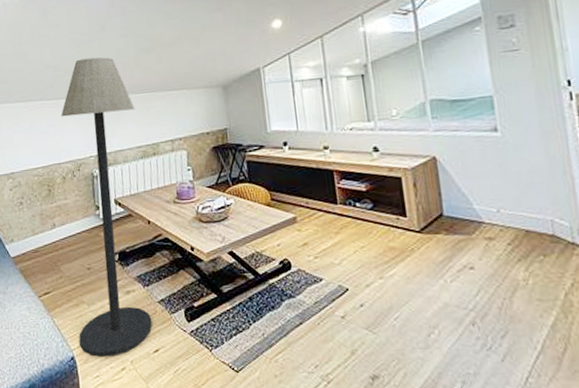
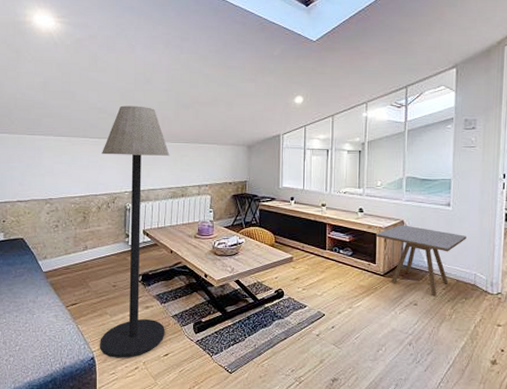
side table: none [400,162,530,254] -> present [376,225,466,295]

